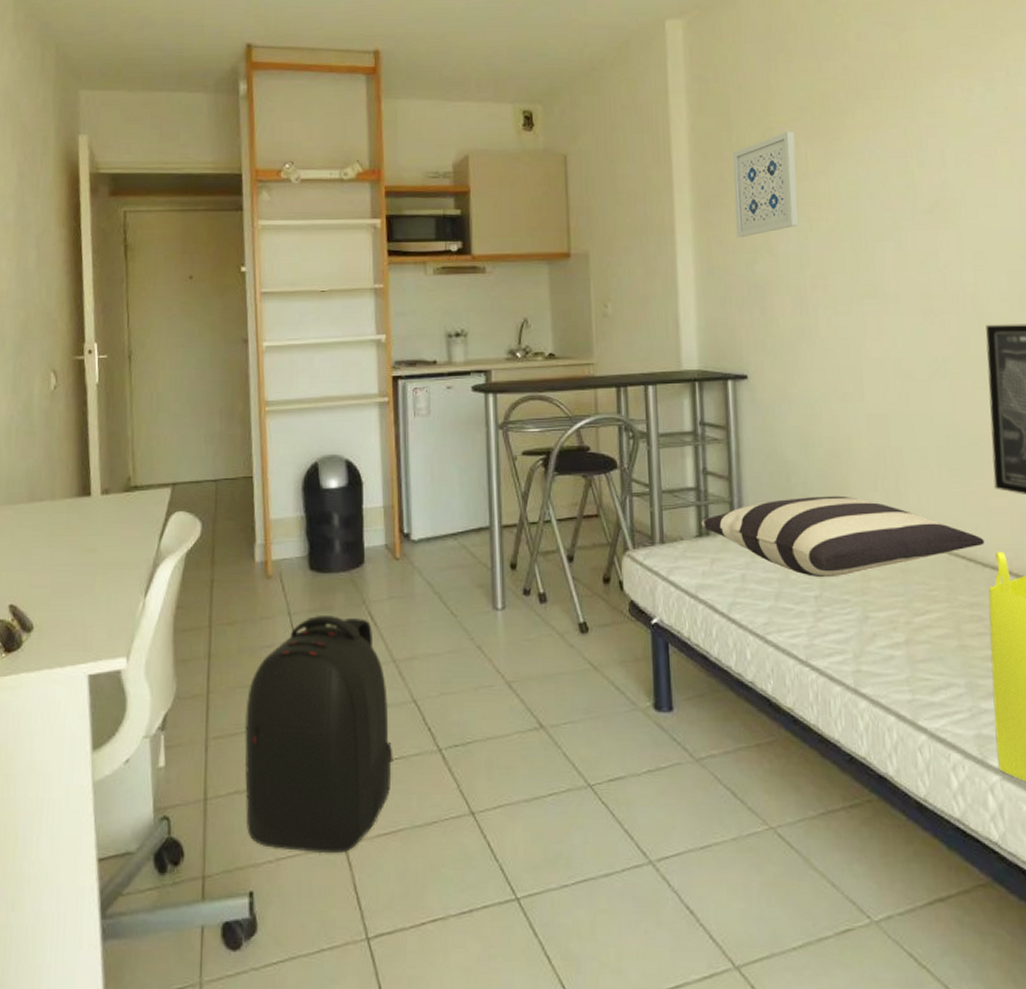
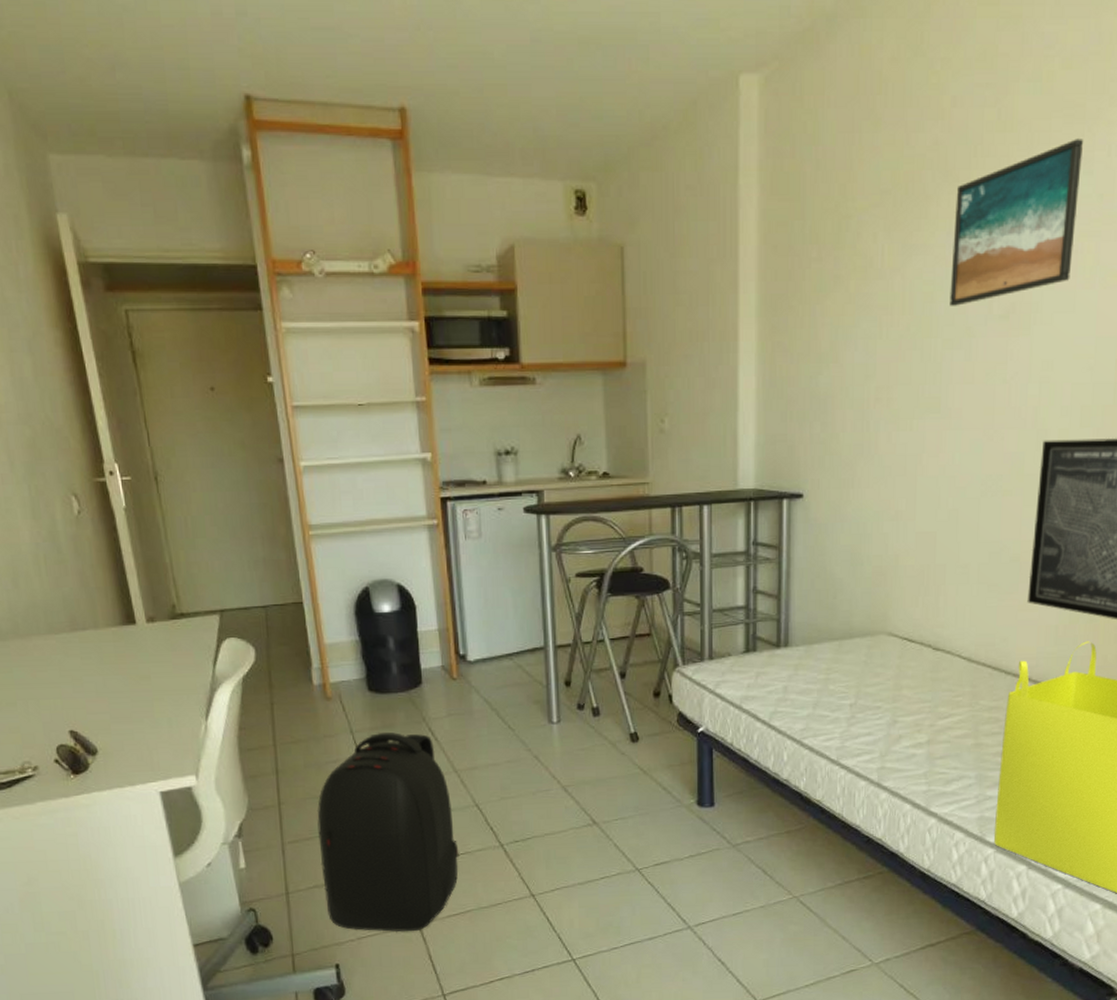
pillow: present [701,495,985,578] -> none [748,611,1011,688]
wall art: present [732,131,799,238] -> none [802,220,872,345]
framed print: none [869,63,989,203] -> present [950,139,1084,306]

